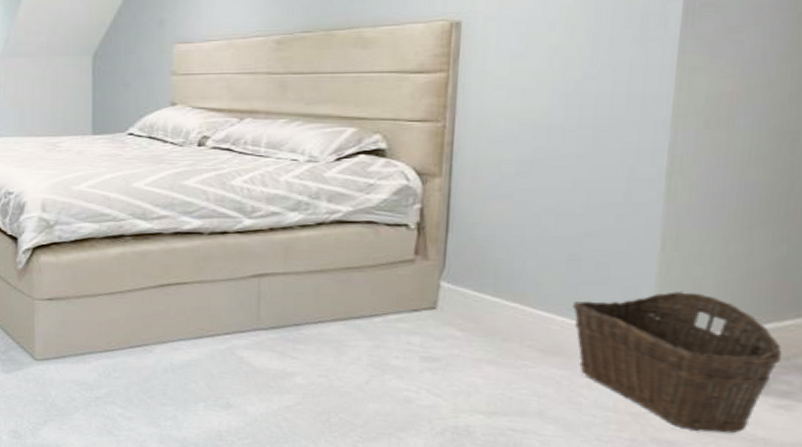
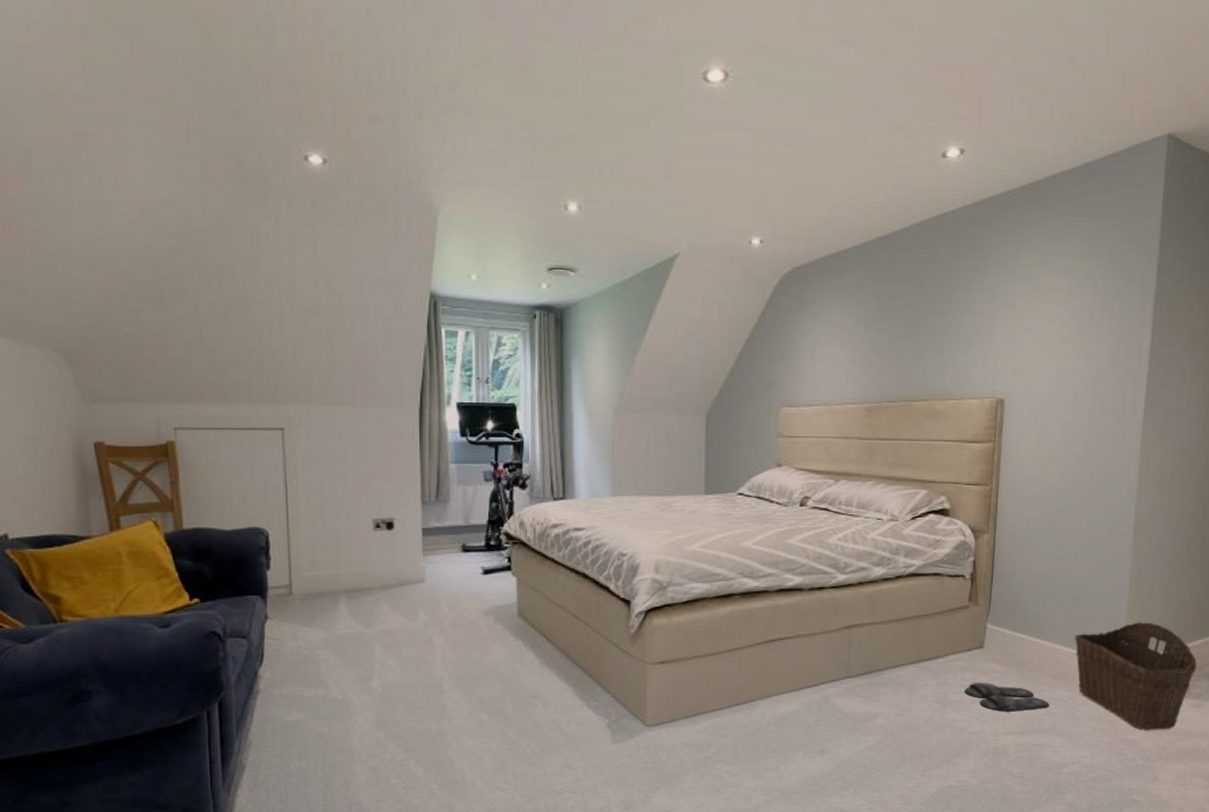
slippers: none [411,348,536,388] -> present [965,682,1050,712]

